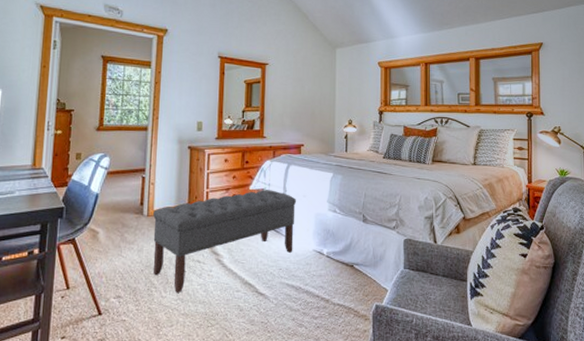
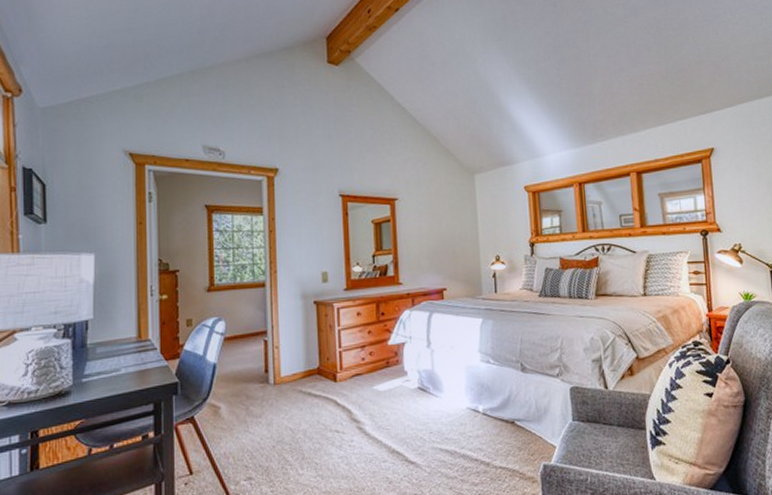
bench: present [153,190,296,293] -> none [281,343,444,469]

